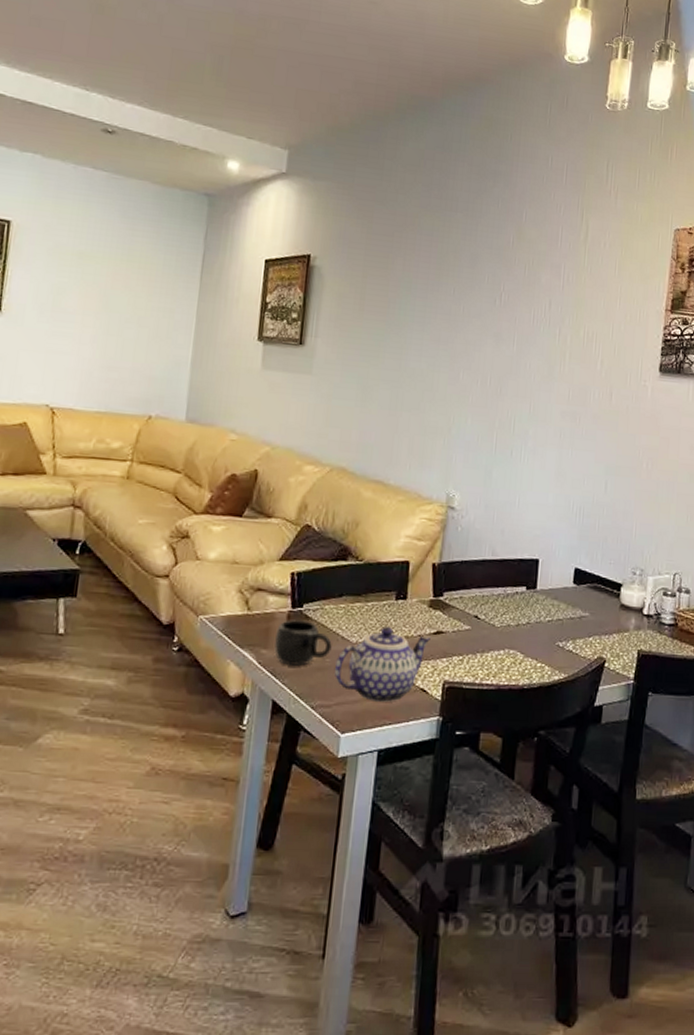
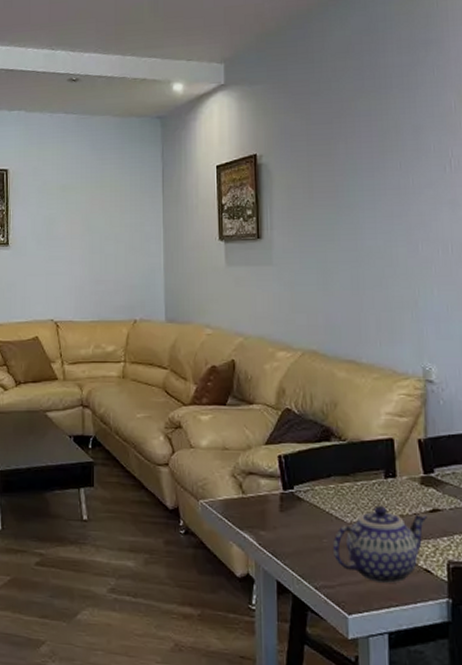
mug: present [274,619,332,666] -> none [272,500,327,546]

